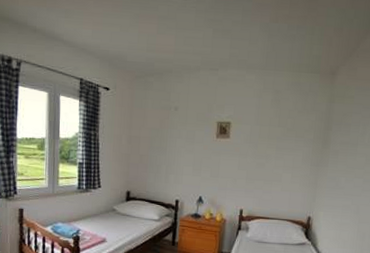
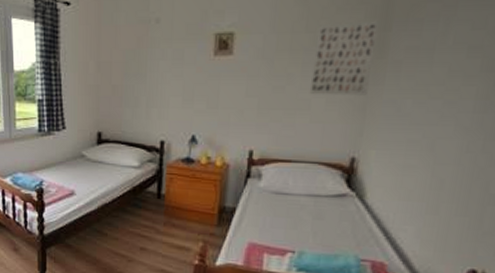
wall art: none [280,122,324,173] -> present [309,20,379,96]

